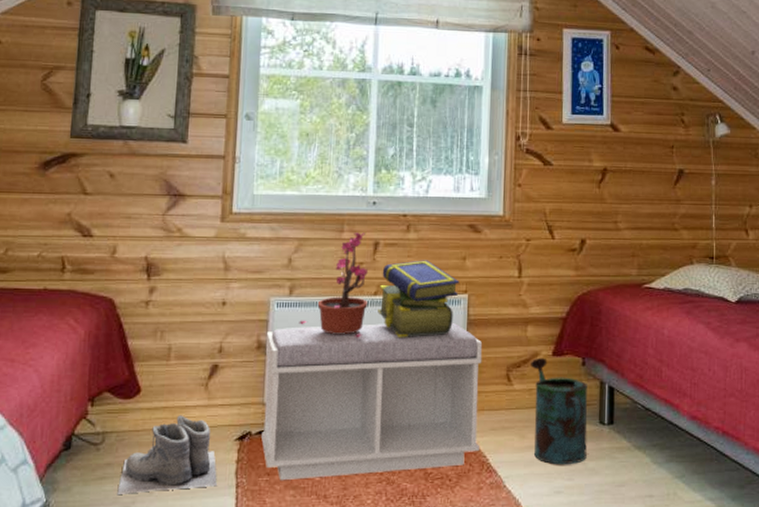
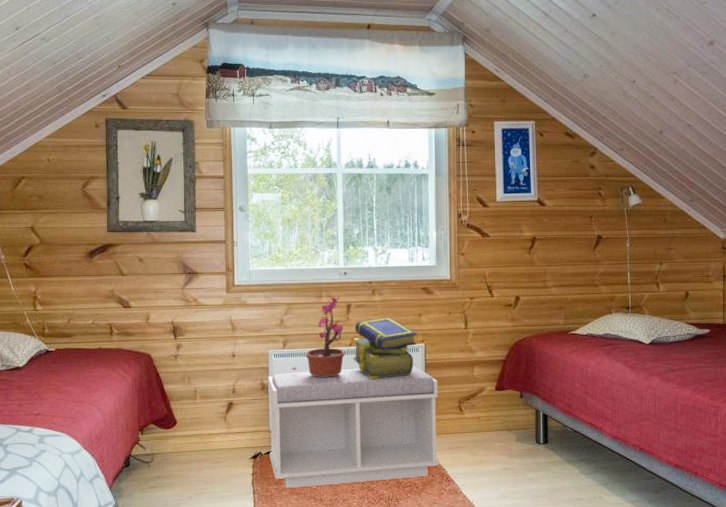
boots: present [117,415,217,494] -> none [166,440,239,499]
watering can: present [531,357,589,464] -> none [478,392,526,475]

